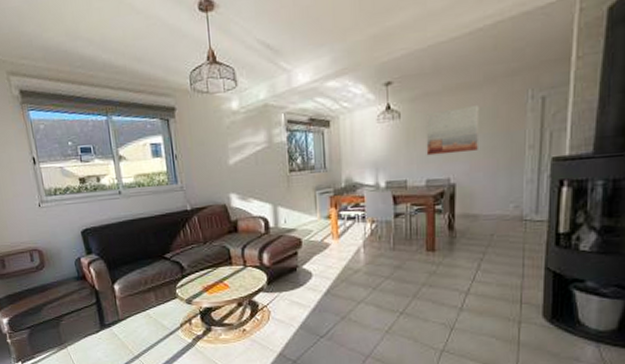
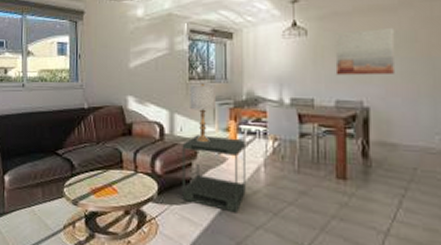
side table: none [287,224,348,292] -> present [182,135,246,213]
lamp: none [291,174,316,232] -> present [190,83,215,143]

